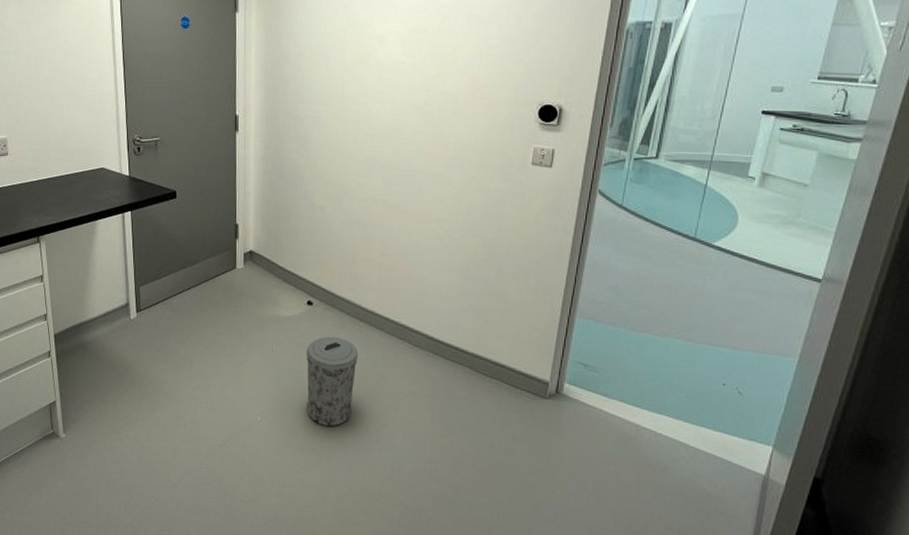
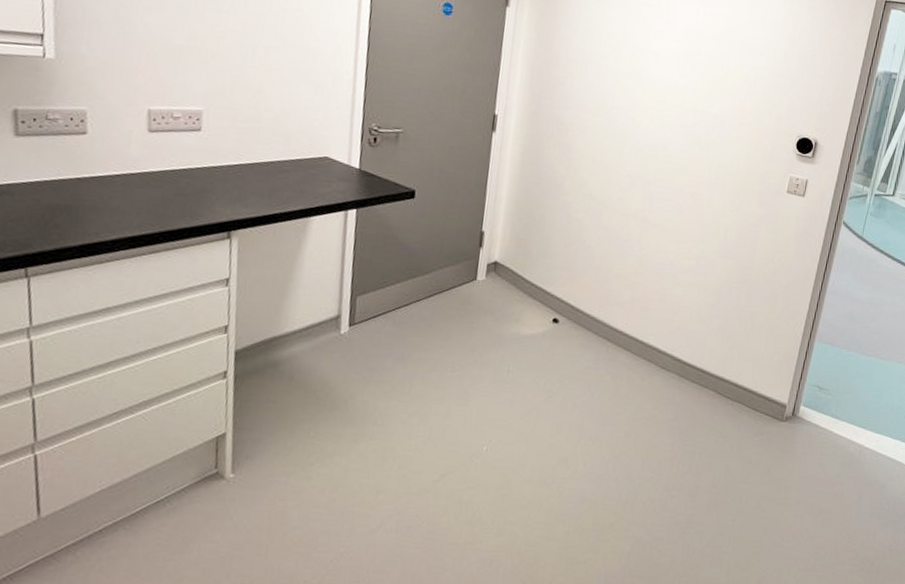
trash can: present [306,336,359,427] -> none [540,357,603,455]

